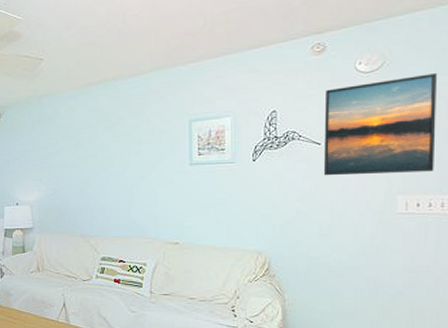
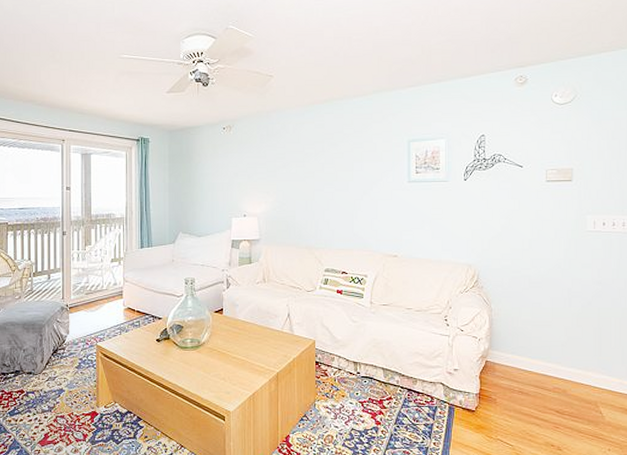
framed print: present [324,73,438,176] -> none [526,108,619,196]

